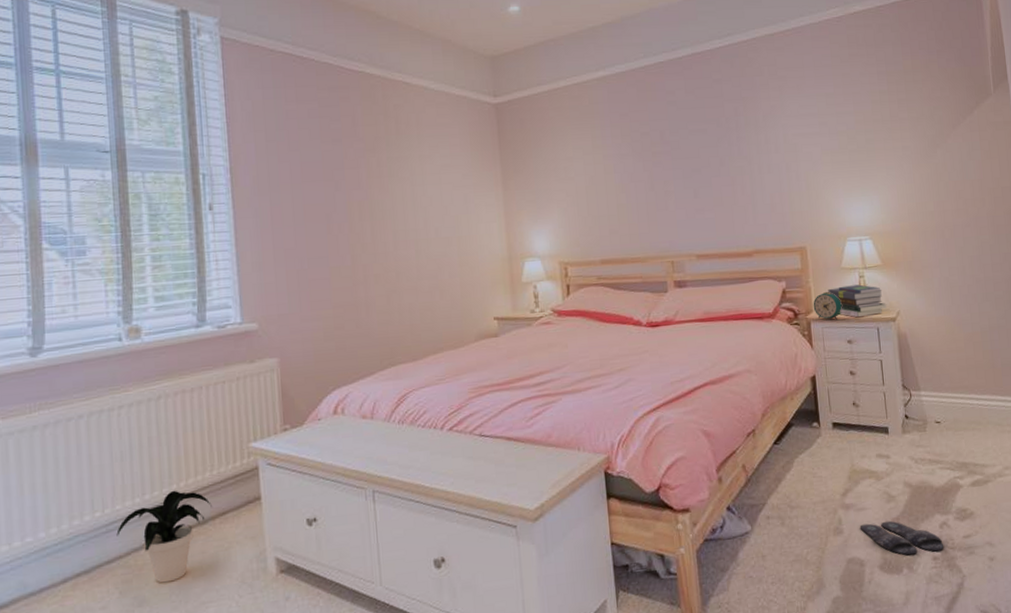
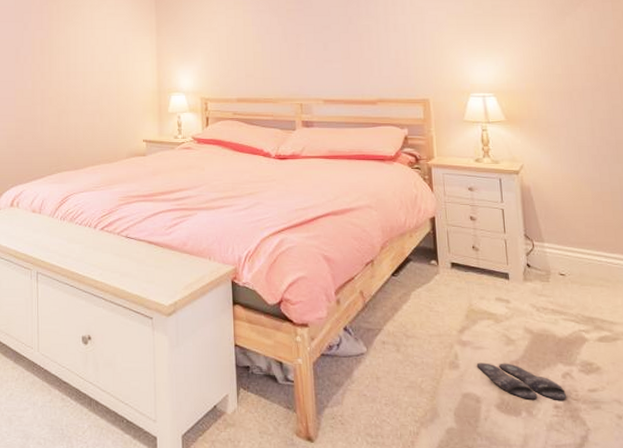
alarm clock: present [813,291,842,320] -> none [434,141,464,168]
books: present [828,284,887,318] -> none [450,137,510,168]

